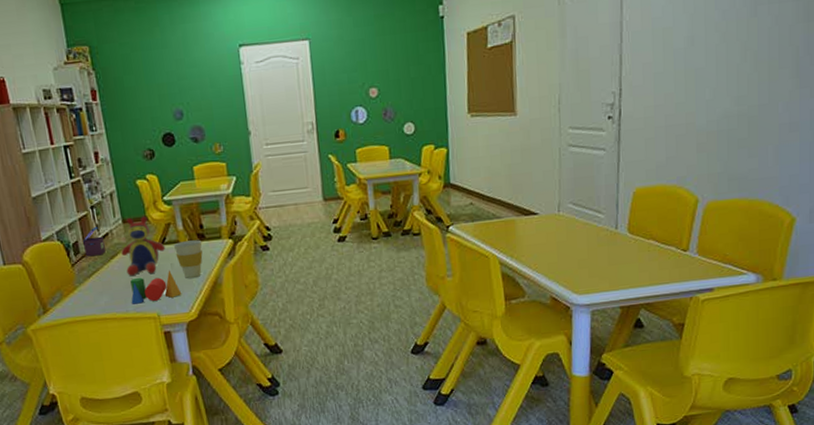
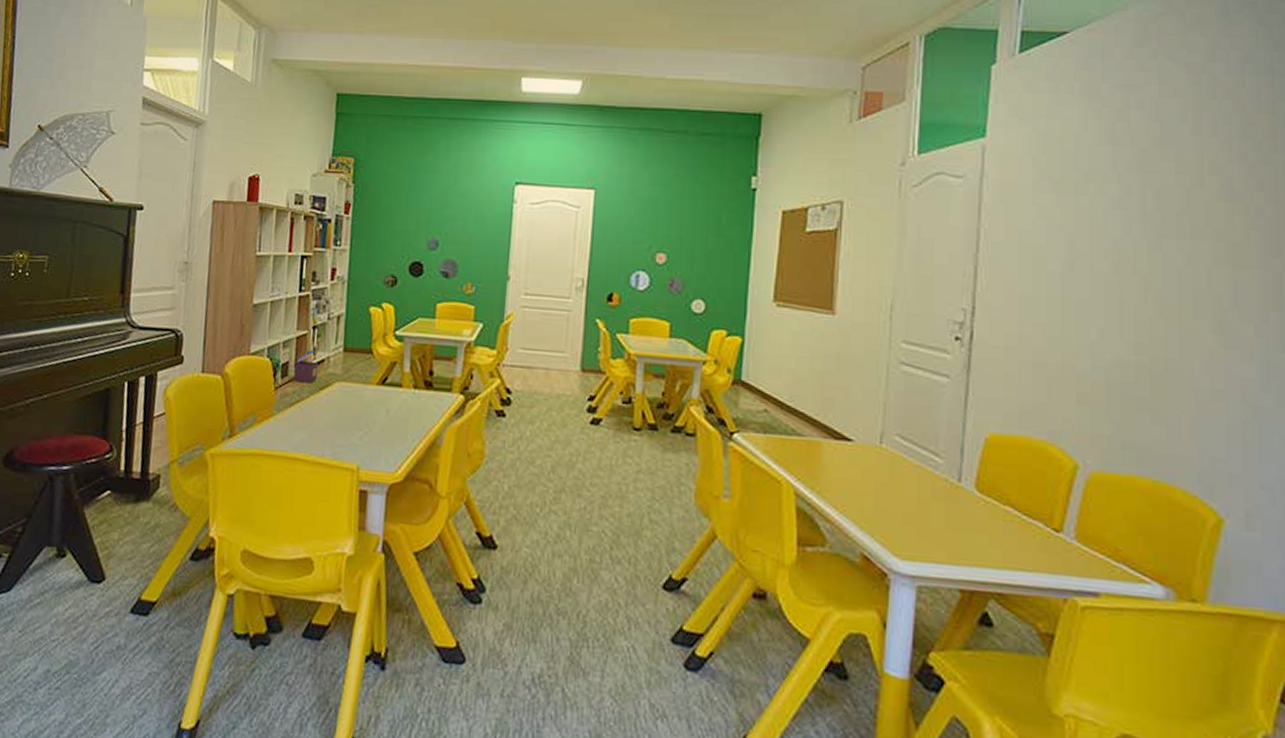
stuffed animal: present [121,215,166,277] -> none [333,346,385,416]
toy blocks: present [130,270,182,304] -> none [330,416,392,451]
cup: present [173,240,203,279] -> none [394,386,428,433]

